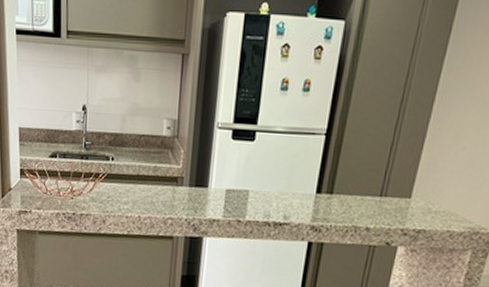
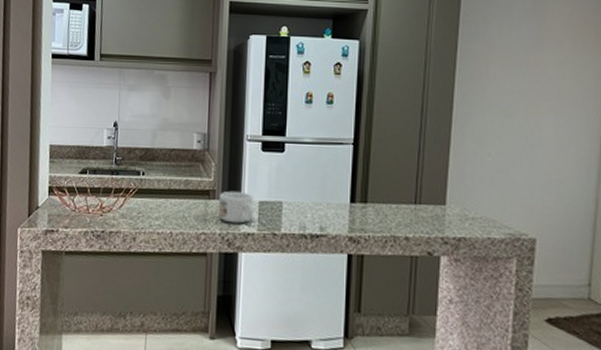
mug: none [186,178,221,211] -> present [219,190,254,224]

